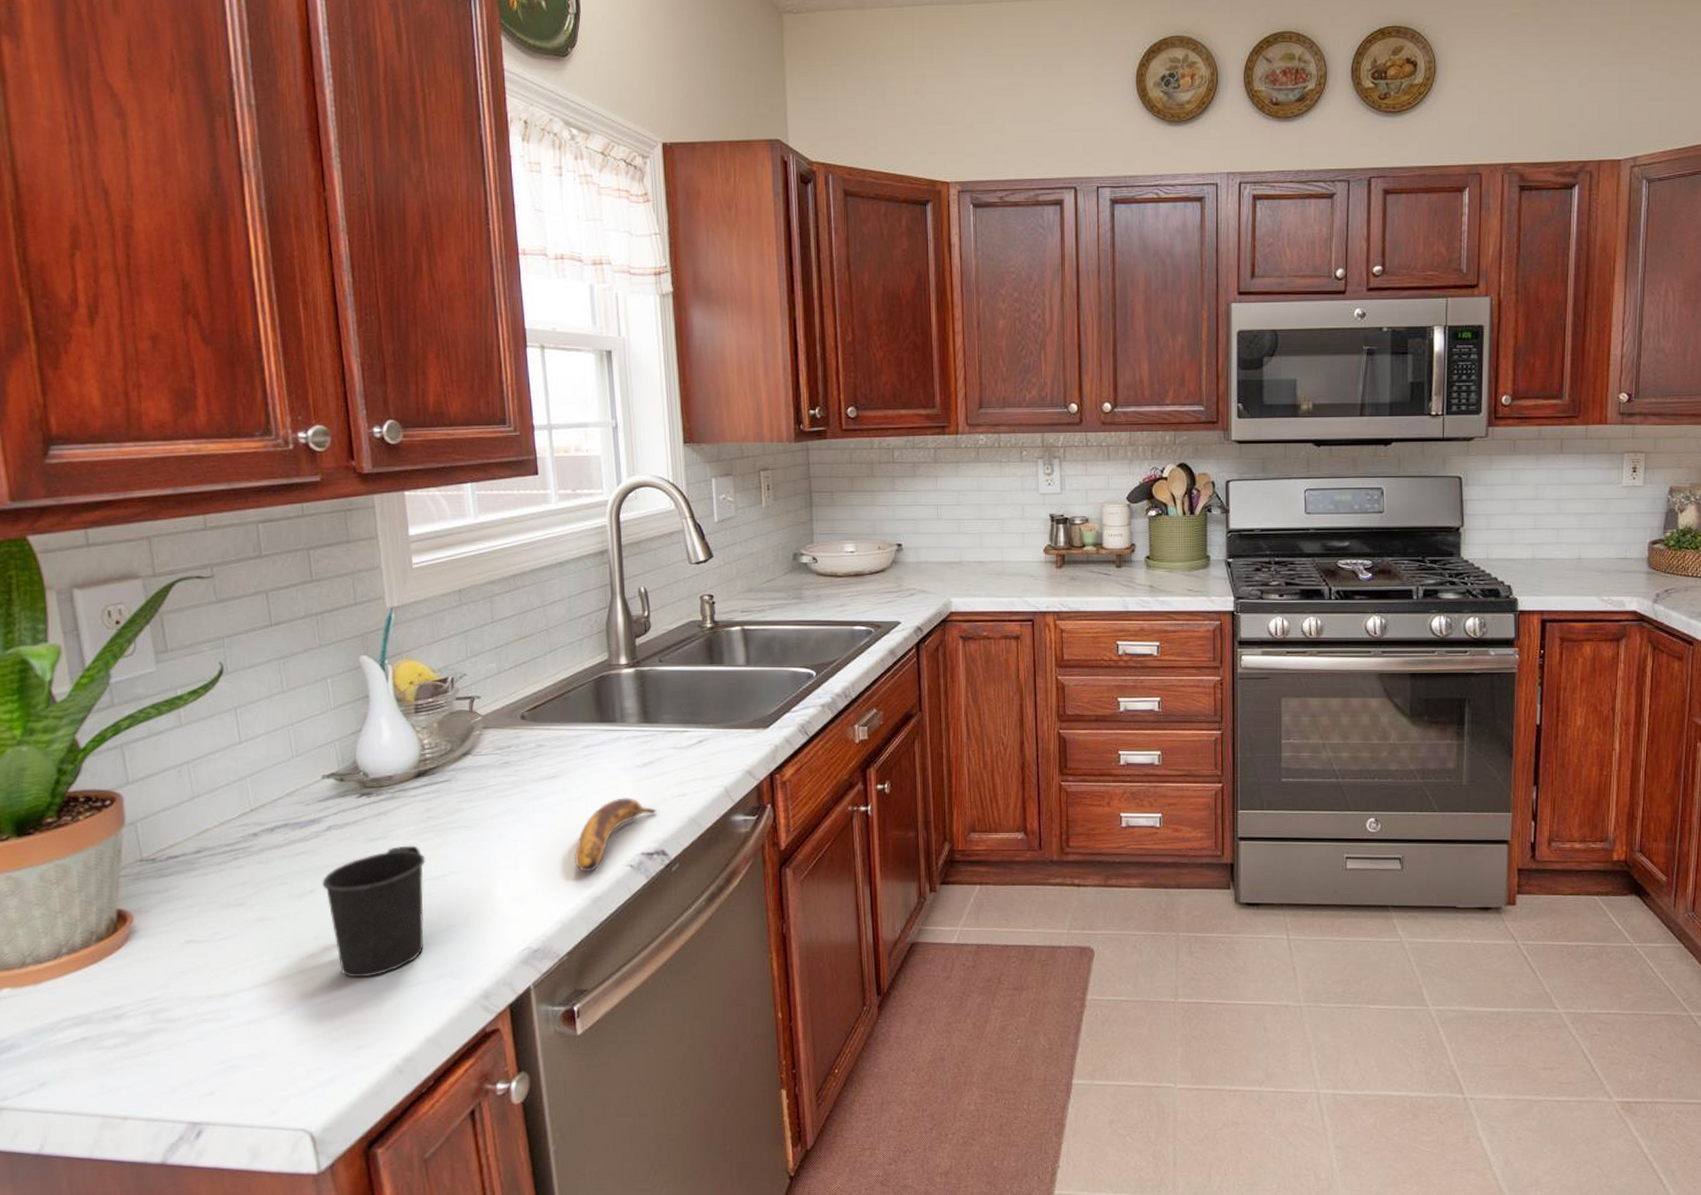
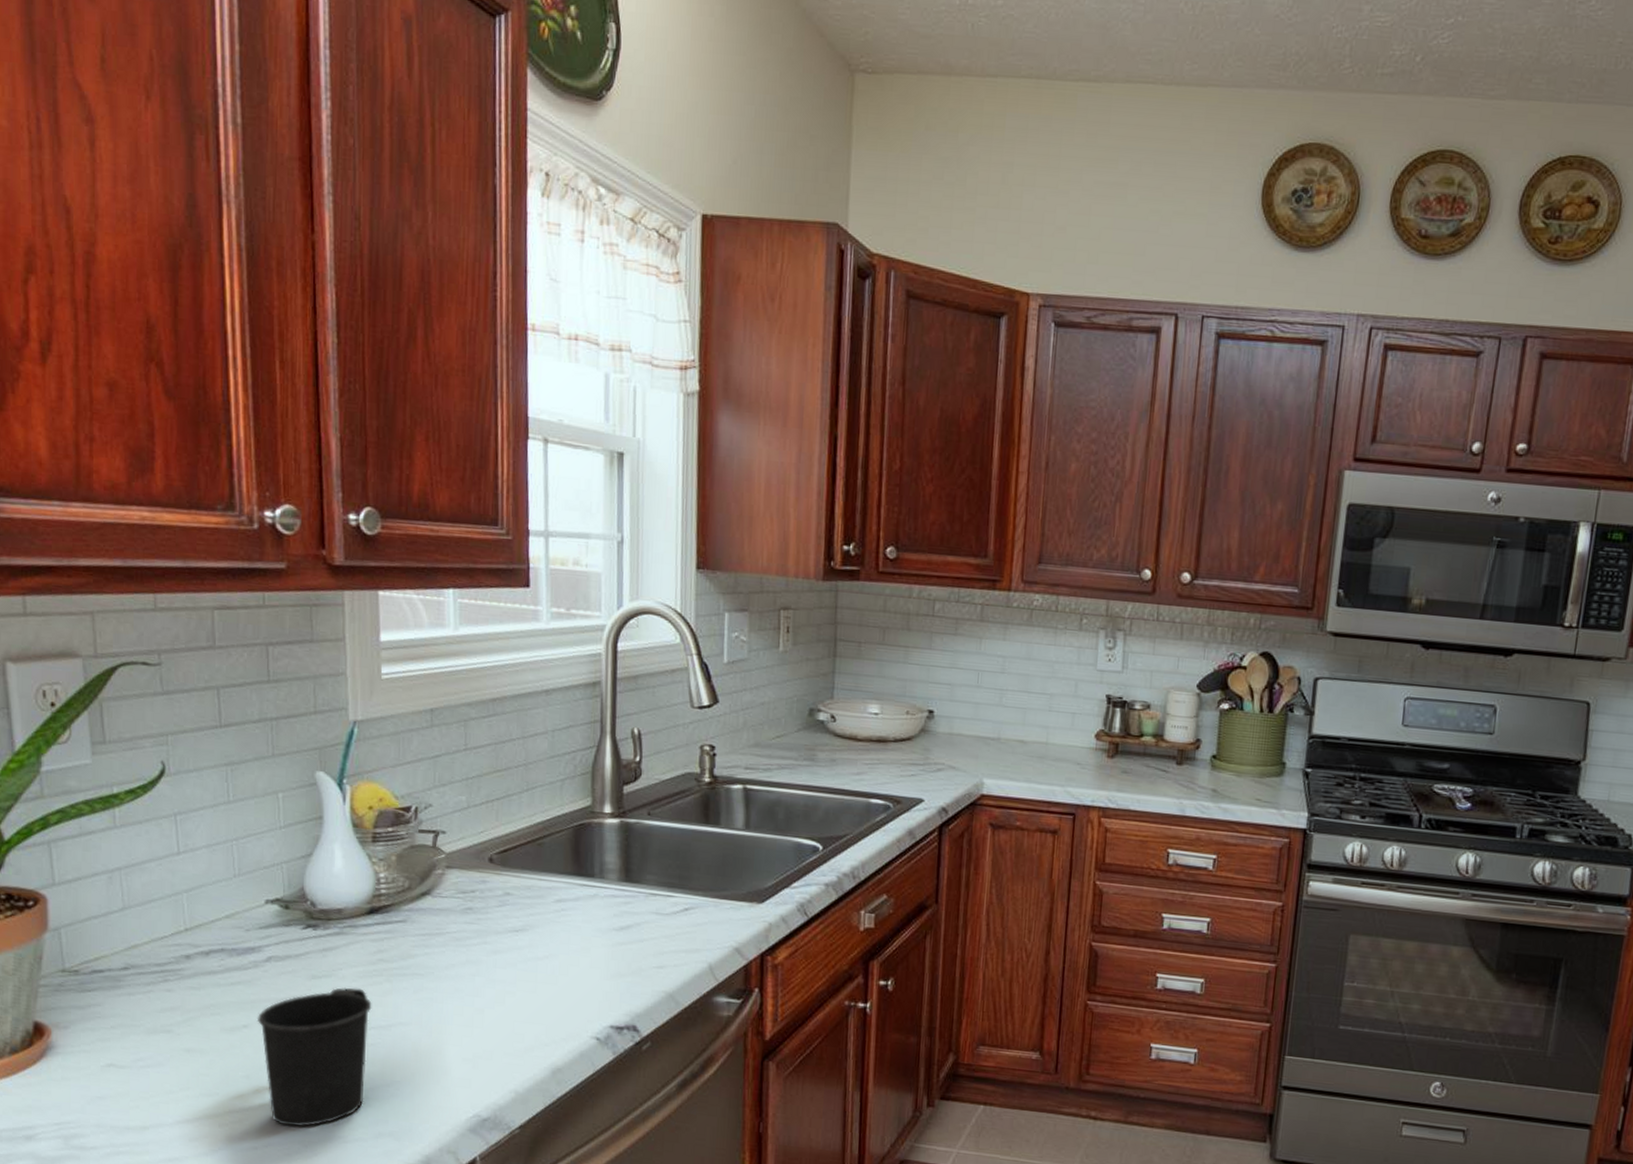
banana: present [574,798,657,871] -> none [535,962,631,1040]

